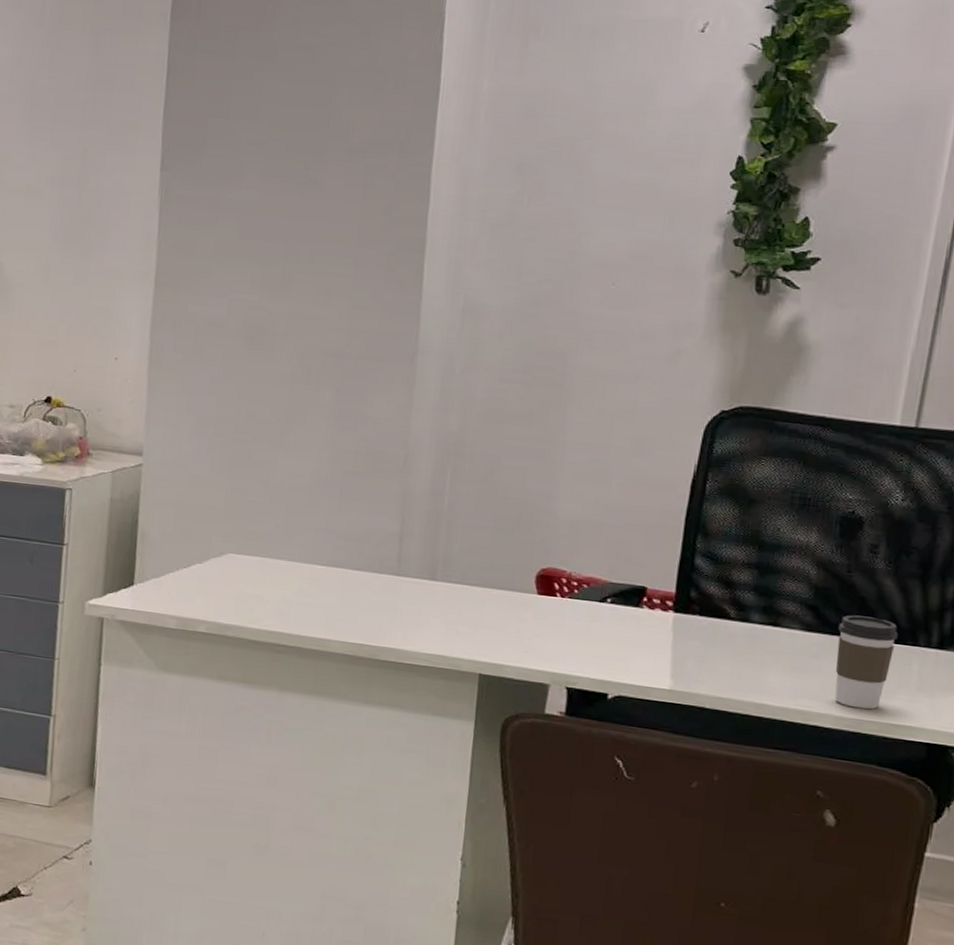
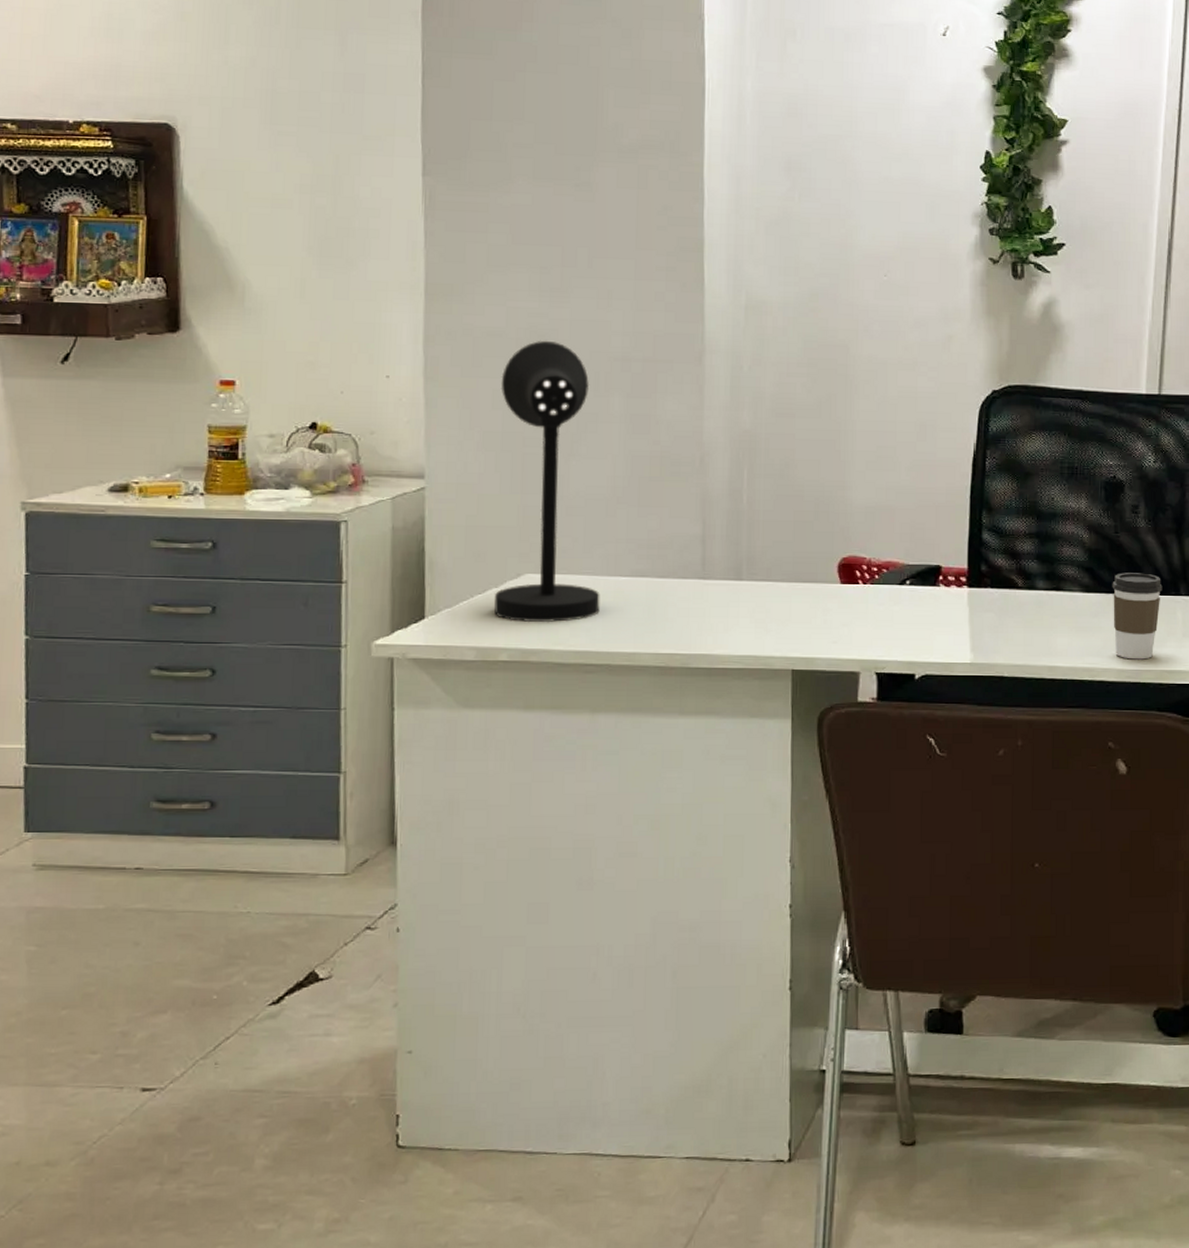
desk lamp: none [197,332,302,603] -> present [494,340,600,623]

